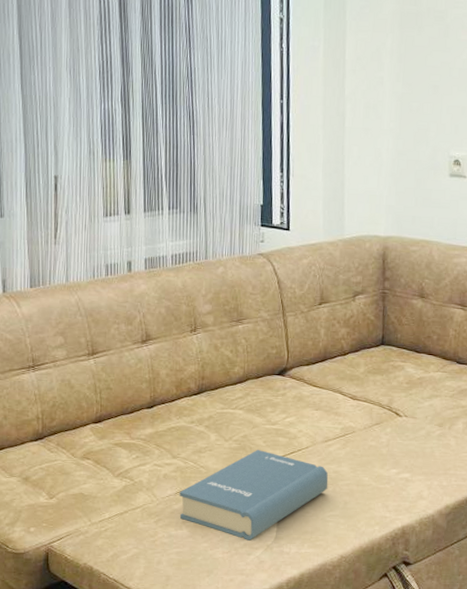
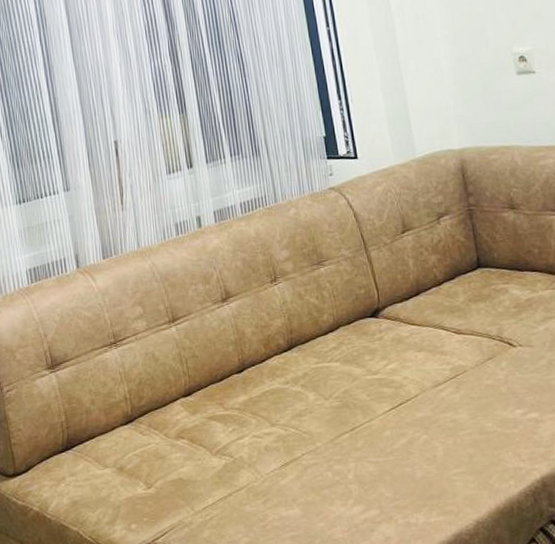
hardback book: present [179,449,329,541] -> none [284,404,448,514]

